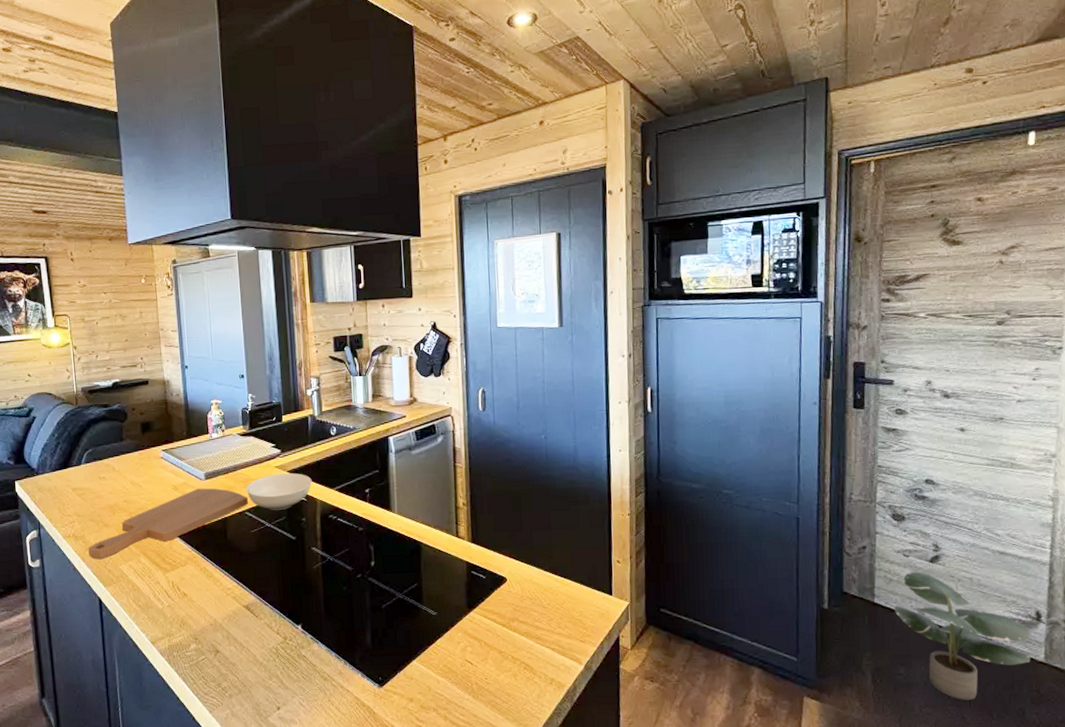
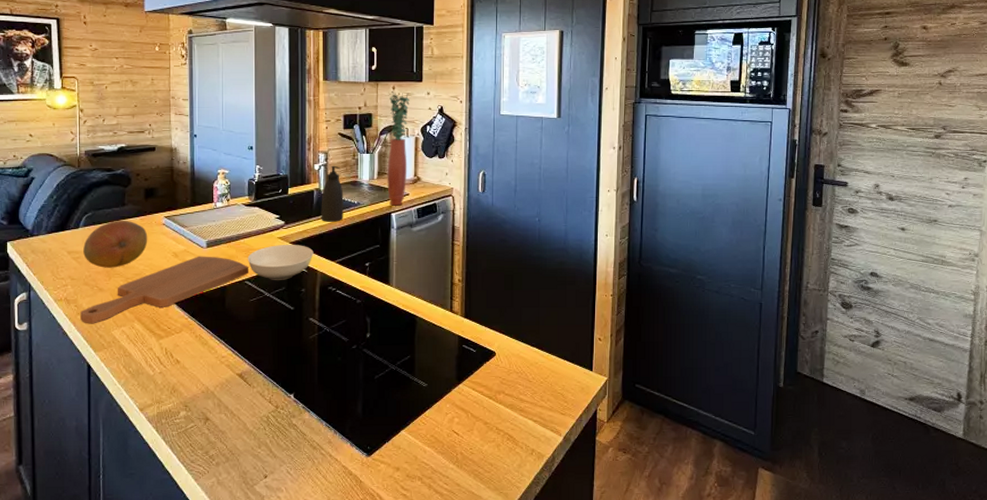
fruit: none [86,455,148,504] -> present [83,220,148,268]
soap dispenser: none [316,390,340,449] -> present [321,165,344,222]
vase: none [379,308,403,429] -> present [387,90,410,206]
potted plant: present [894,572,1031,701] -> none [839,355,952,473]

